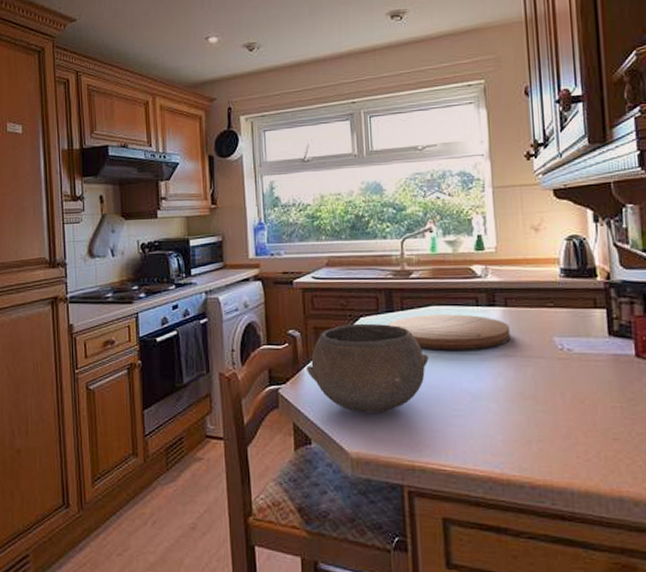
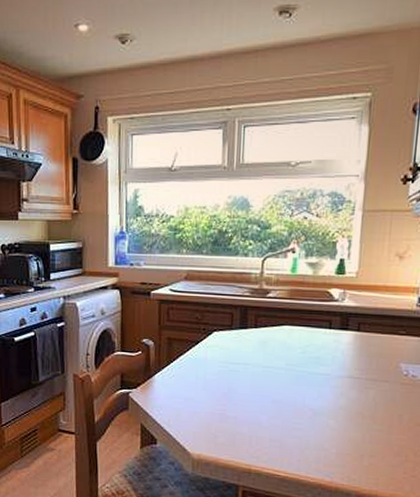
bowl: present [306,323,429,413] -> none [157,337,276,421]
cutting board: present [388,314,510,350] -> none [240,333,359,370]

